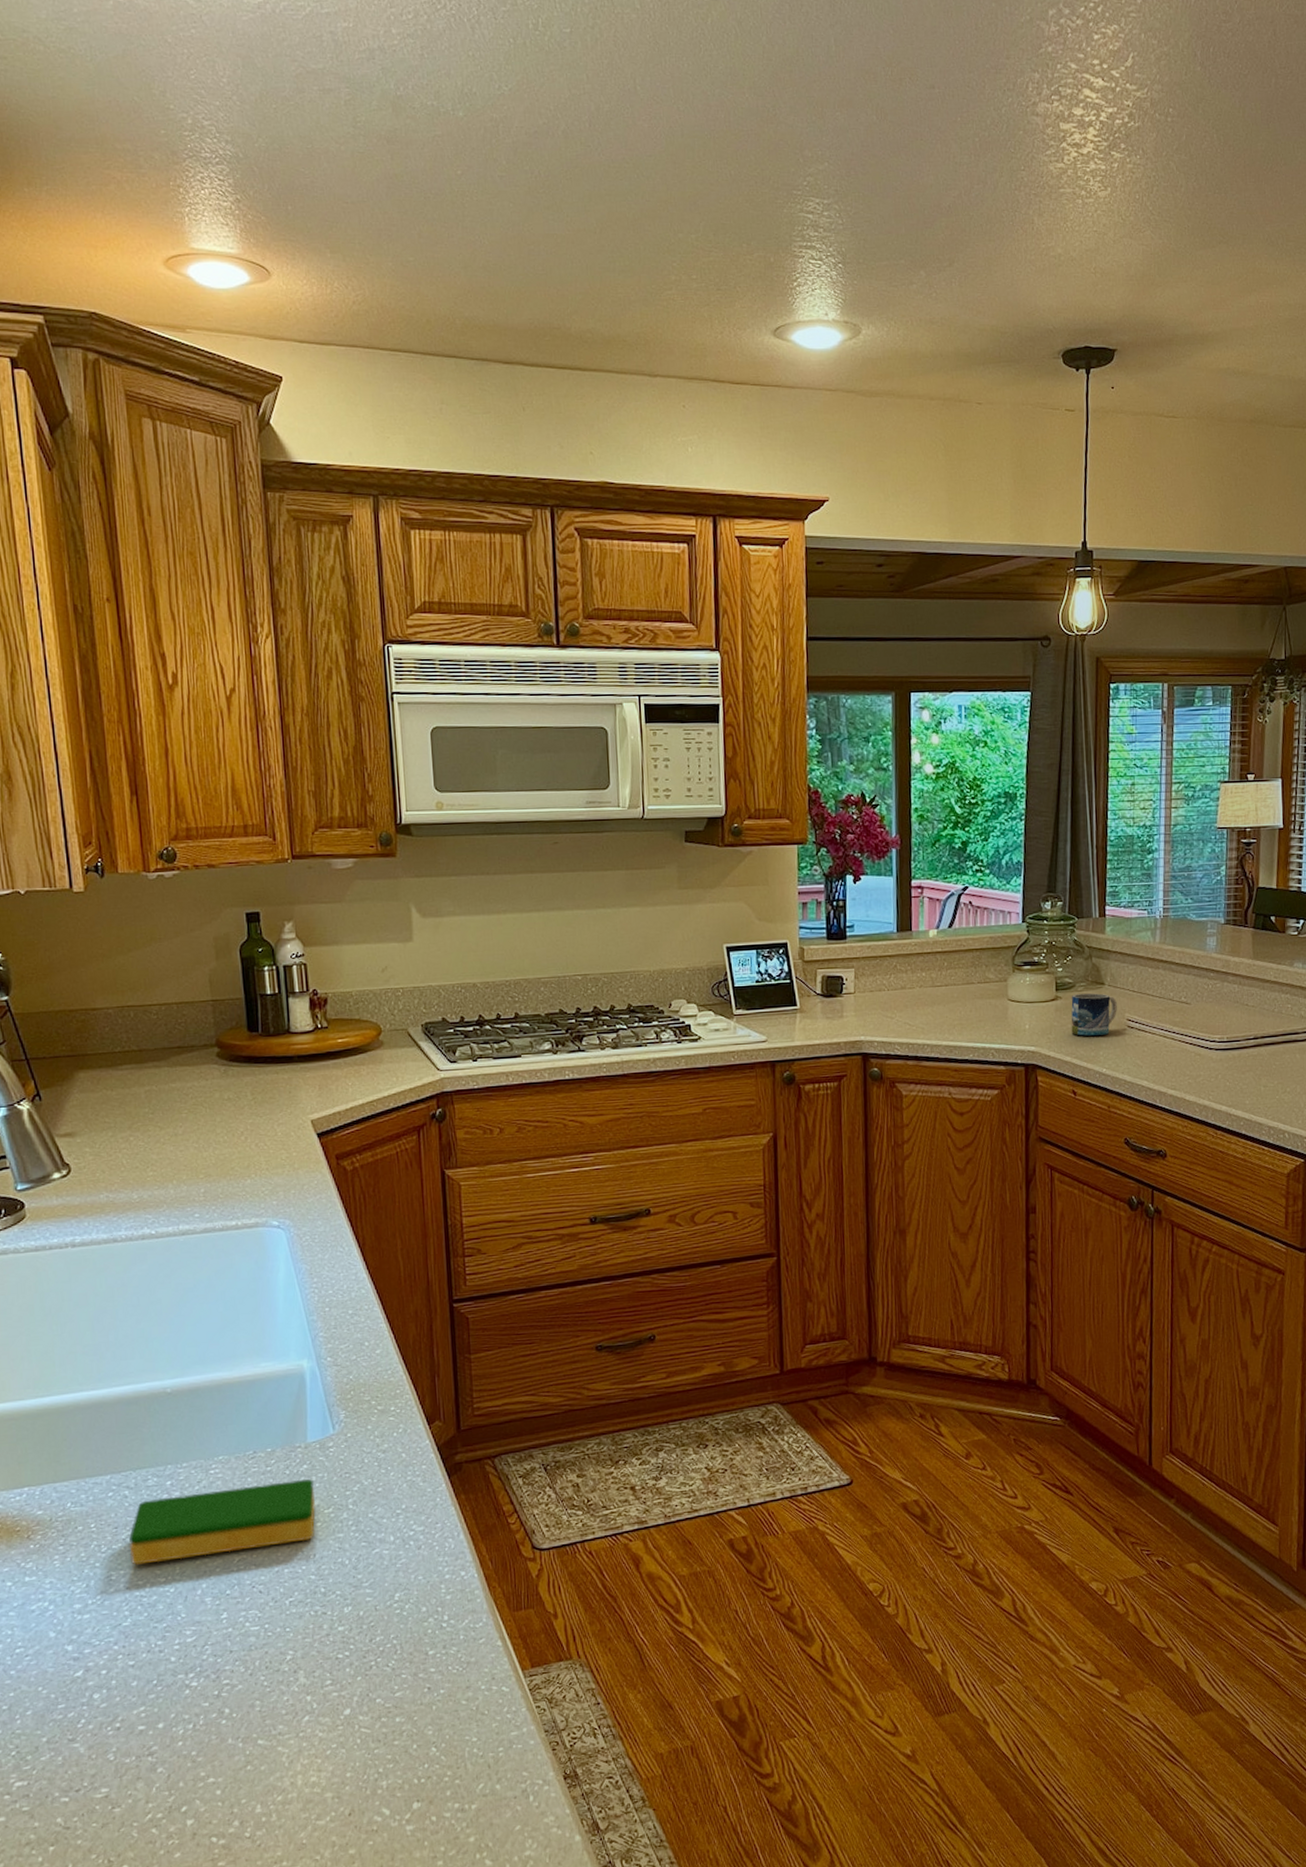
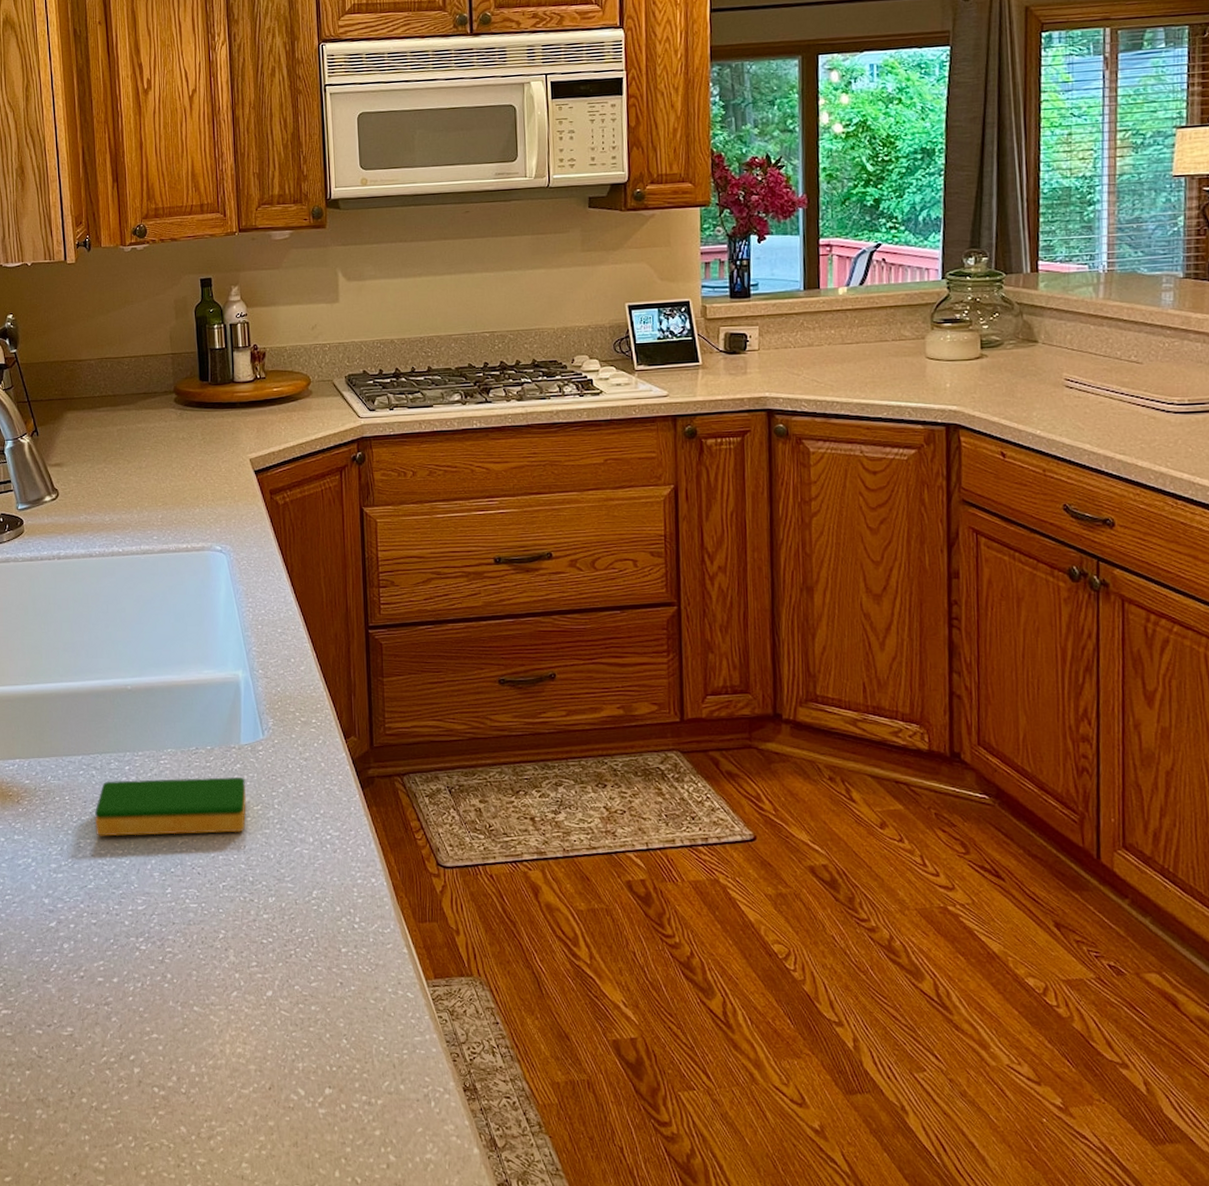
mug: present [1071,993,1117,1036] -> none [998,351,1053,396]

